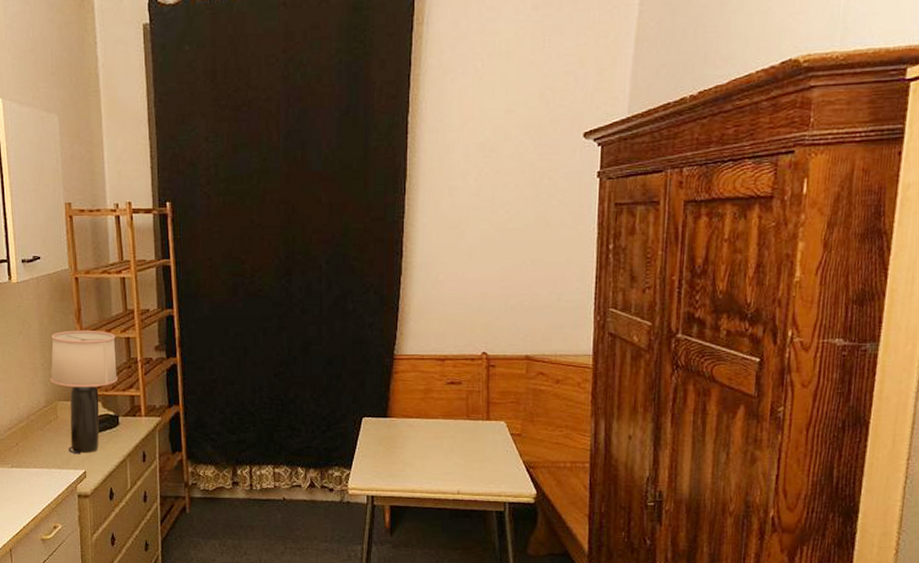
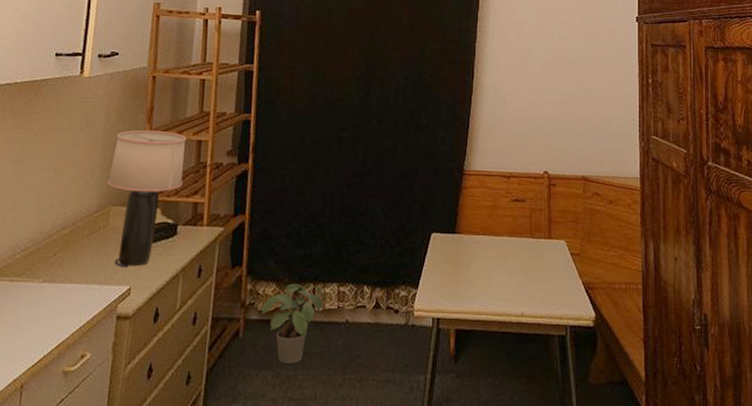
potted plant: none [203,466,263,534] -> present [261,283,327,363]

